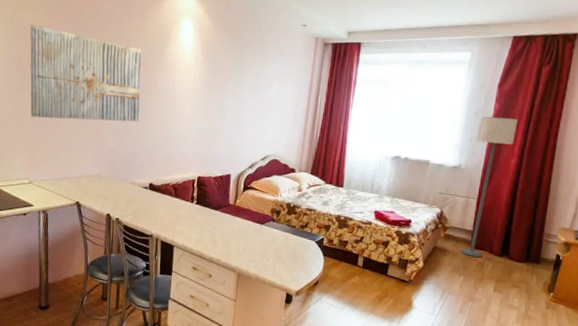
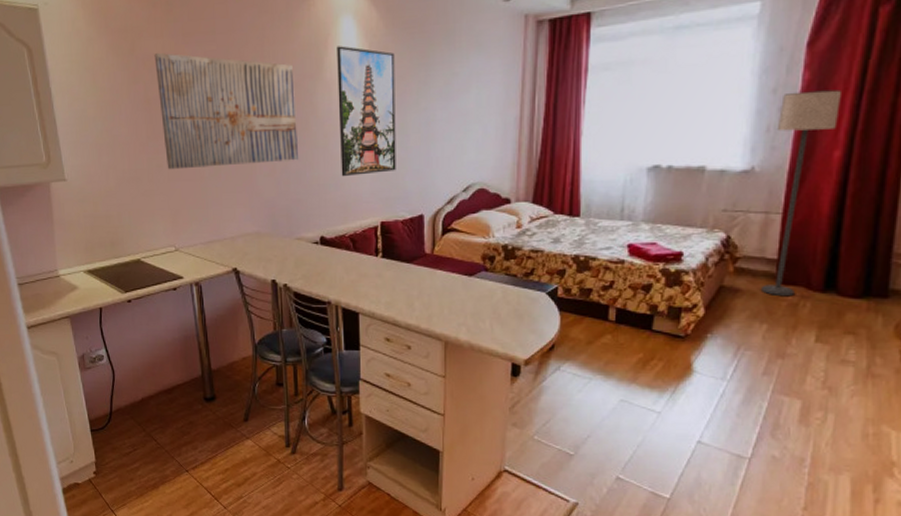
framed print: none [171,40,220,139] -> present [337,46,396,177]

